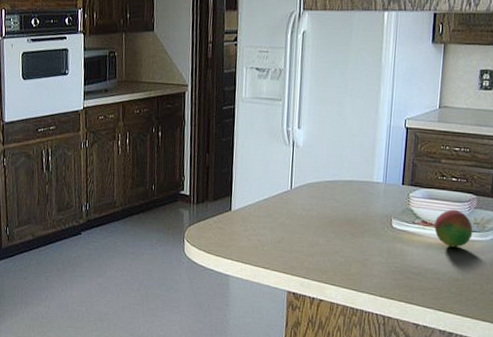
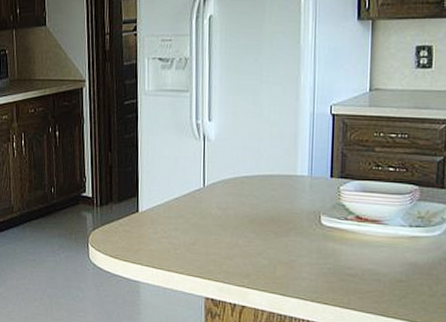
fruit: present [434,209,473,248] -> none [371,202,417,245]

